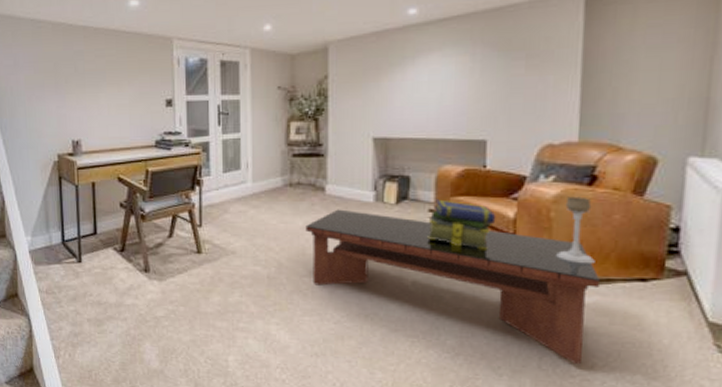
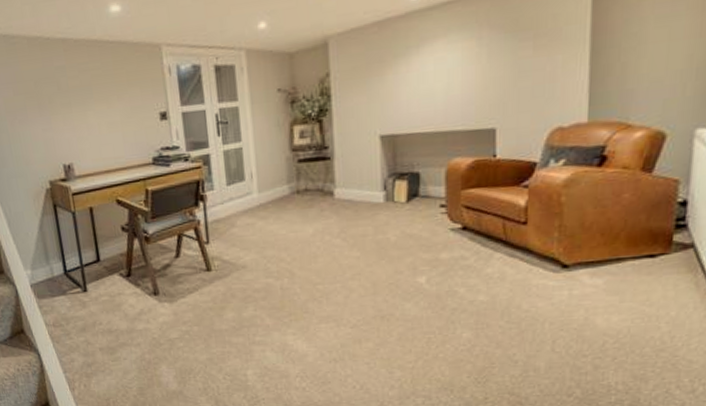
coffee table: present [305,209,599,364] -> none [316,212,610,343]
stack of books: present [427,199,496,250] -> none [440,193,508,241]
candle holder: present [556,196,595,264] -> none [568,178,606,246]

